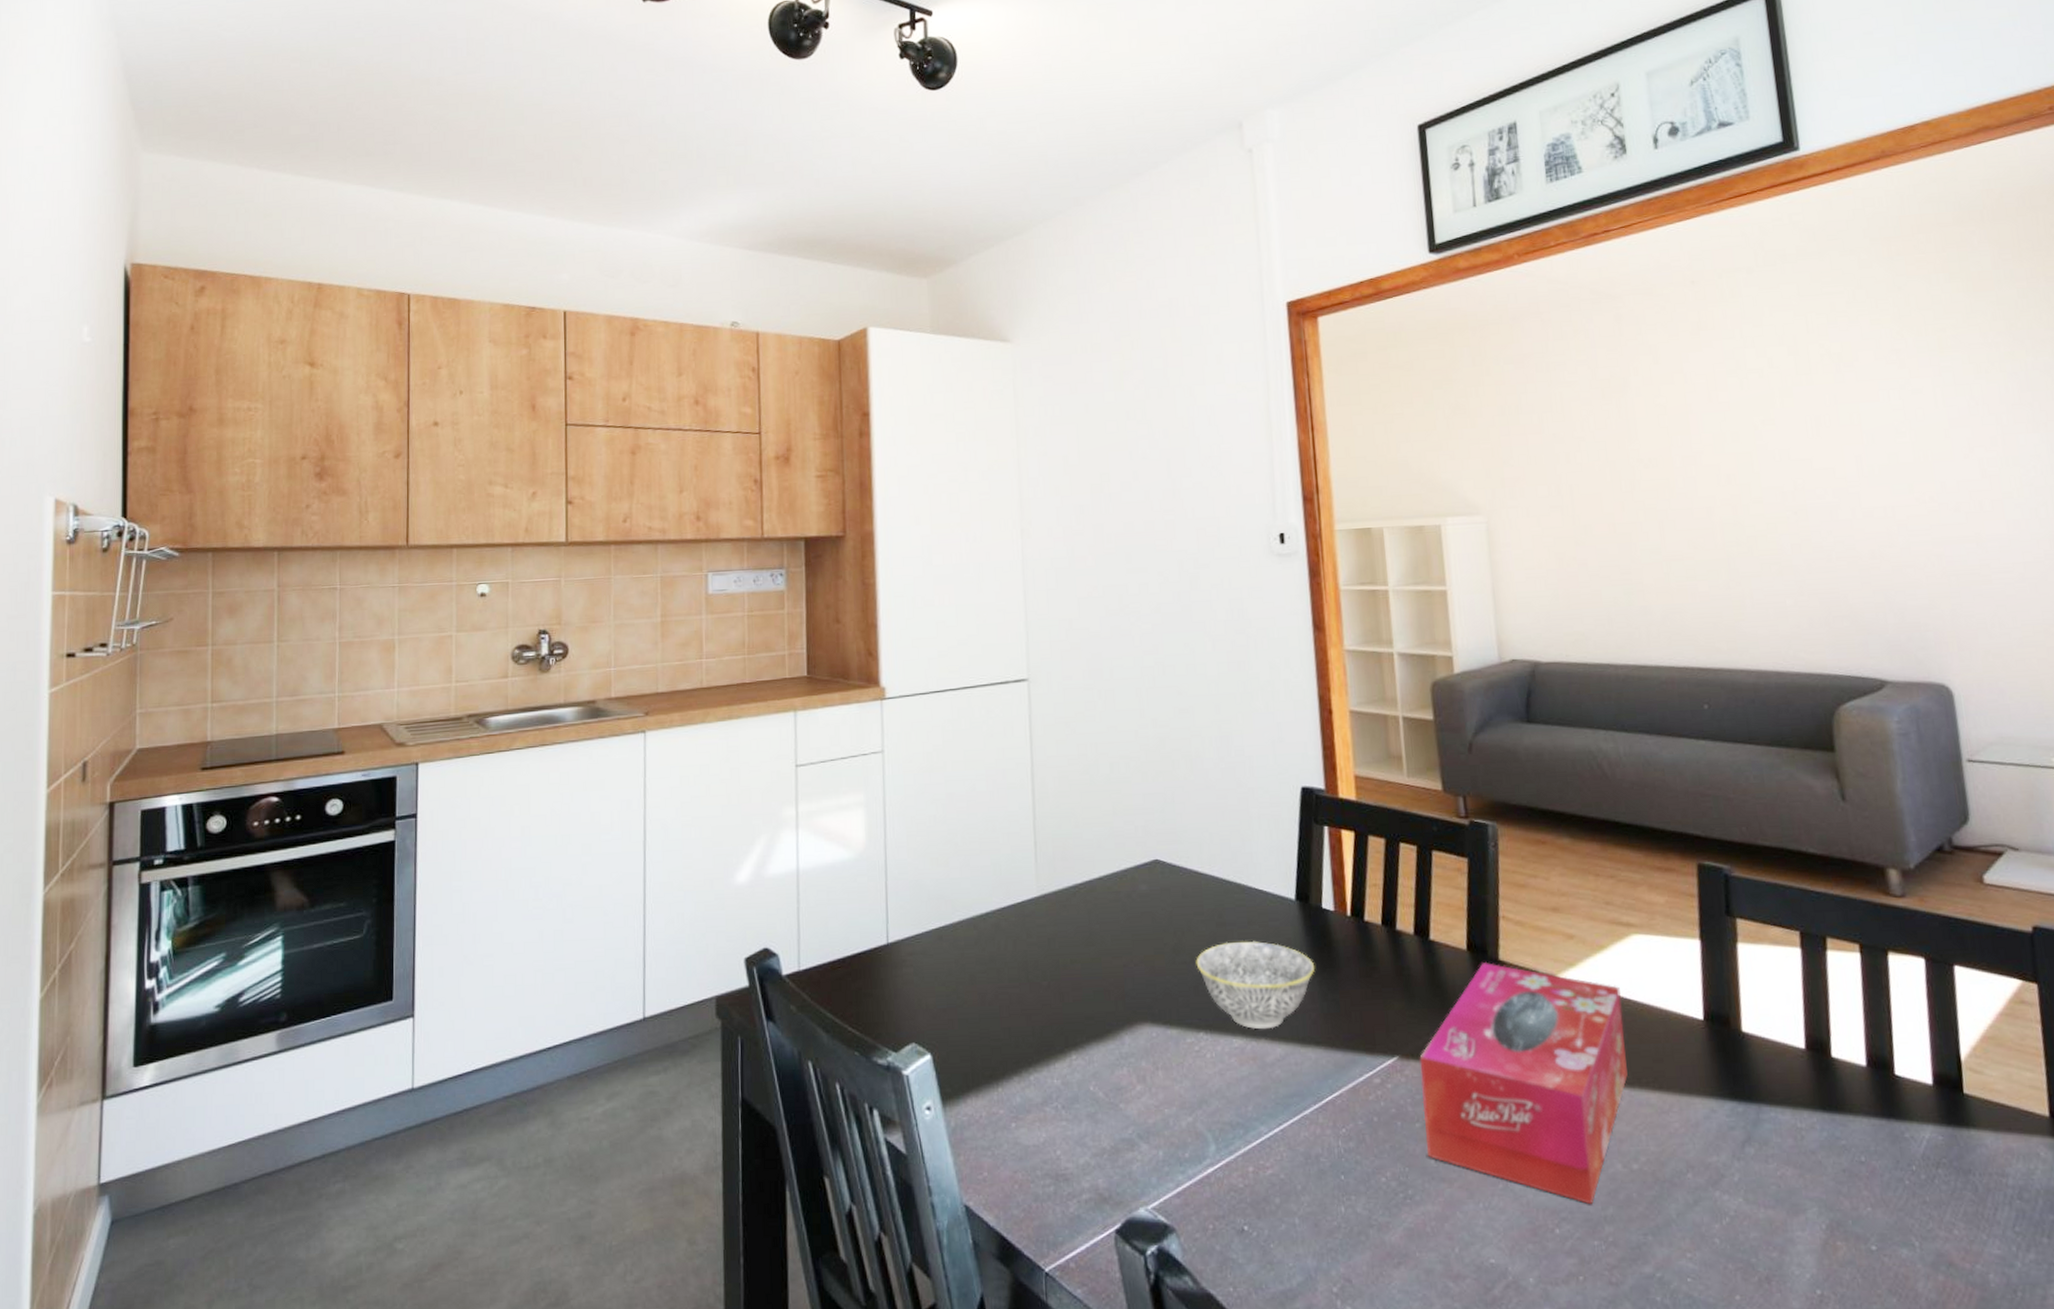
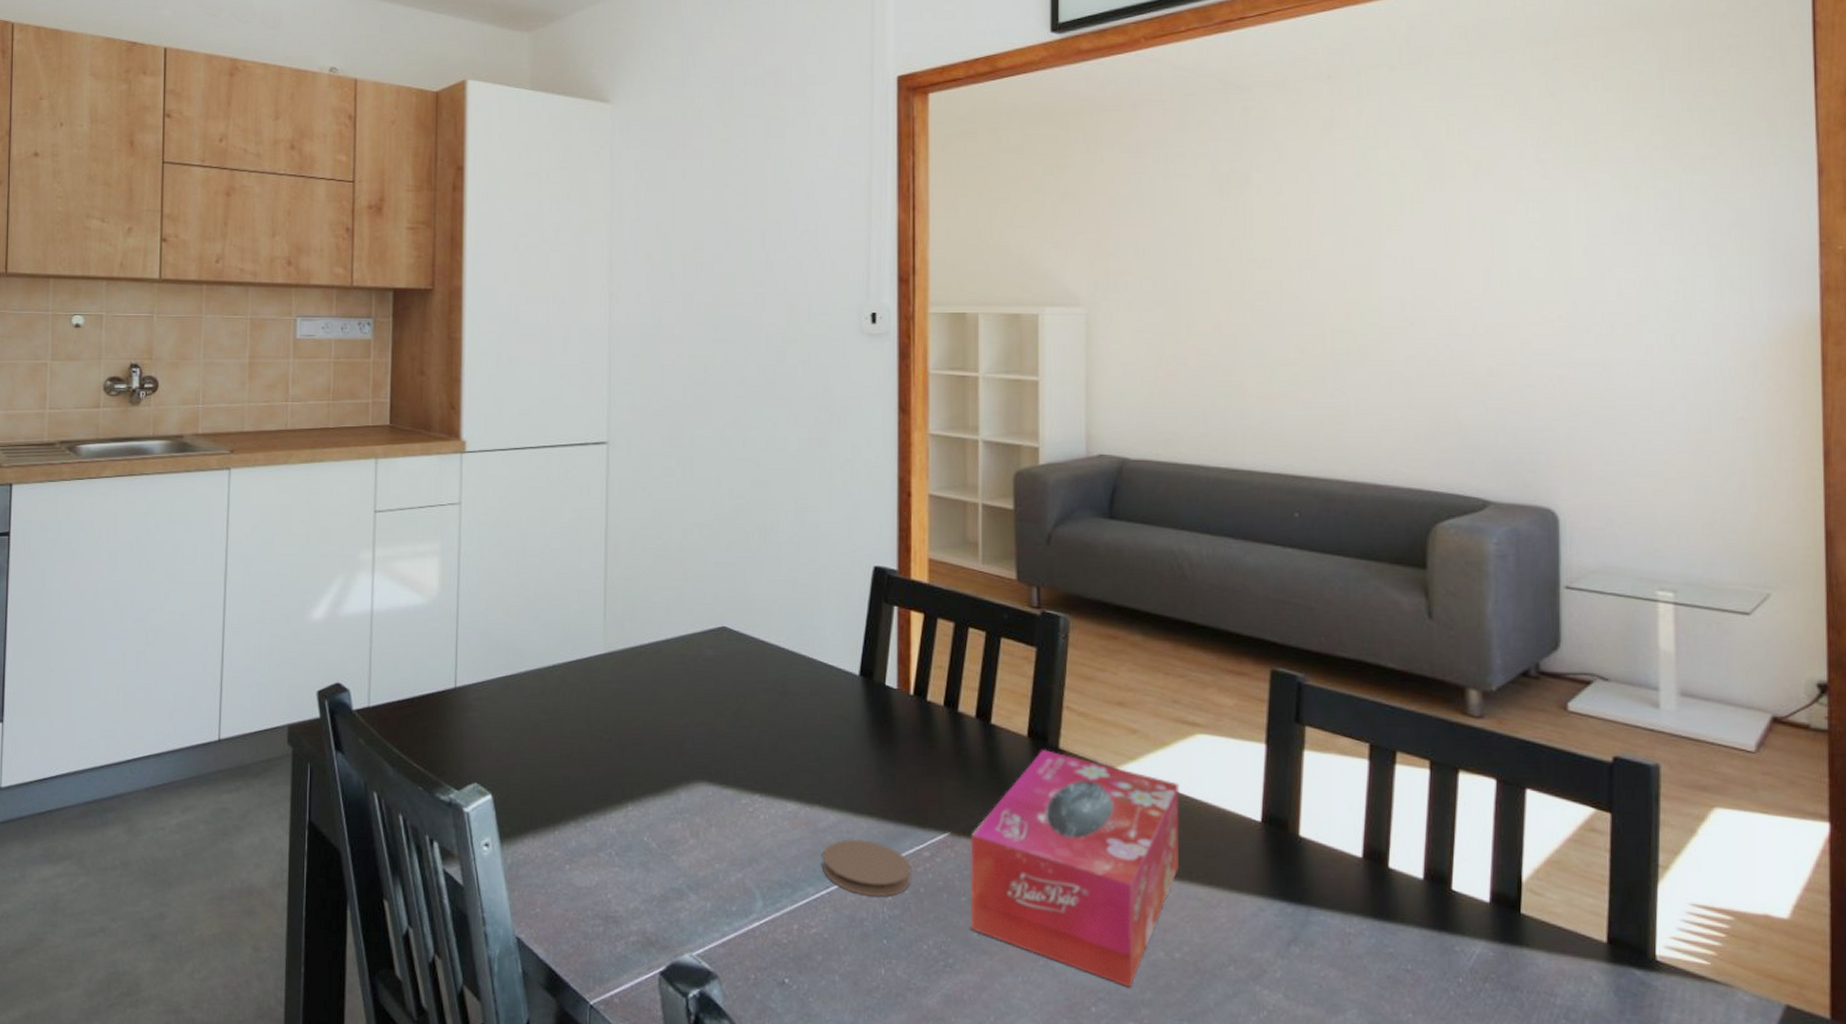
bowl: present [1196,940,1315,1030] -> none [756,710,874,797]
coaster: none [1272,1070,1364,1131] -> present [821,839,911,897]

